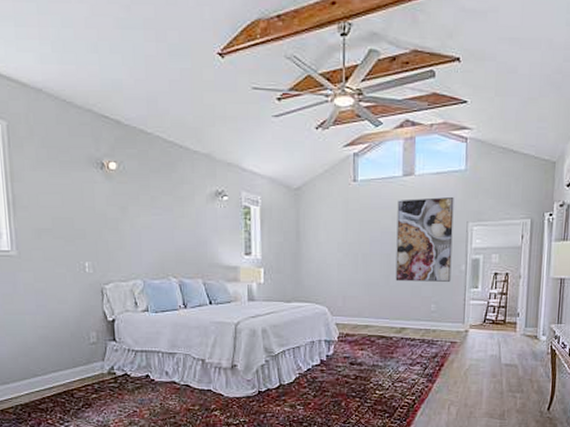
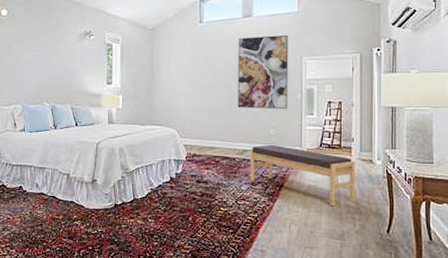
bench: none [407,321,519,386] -> present [249,144,355,207]

